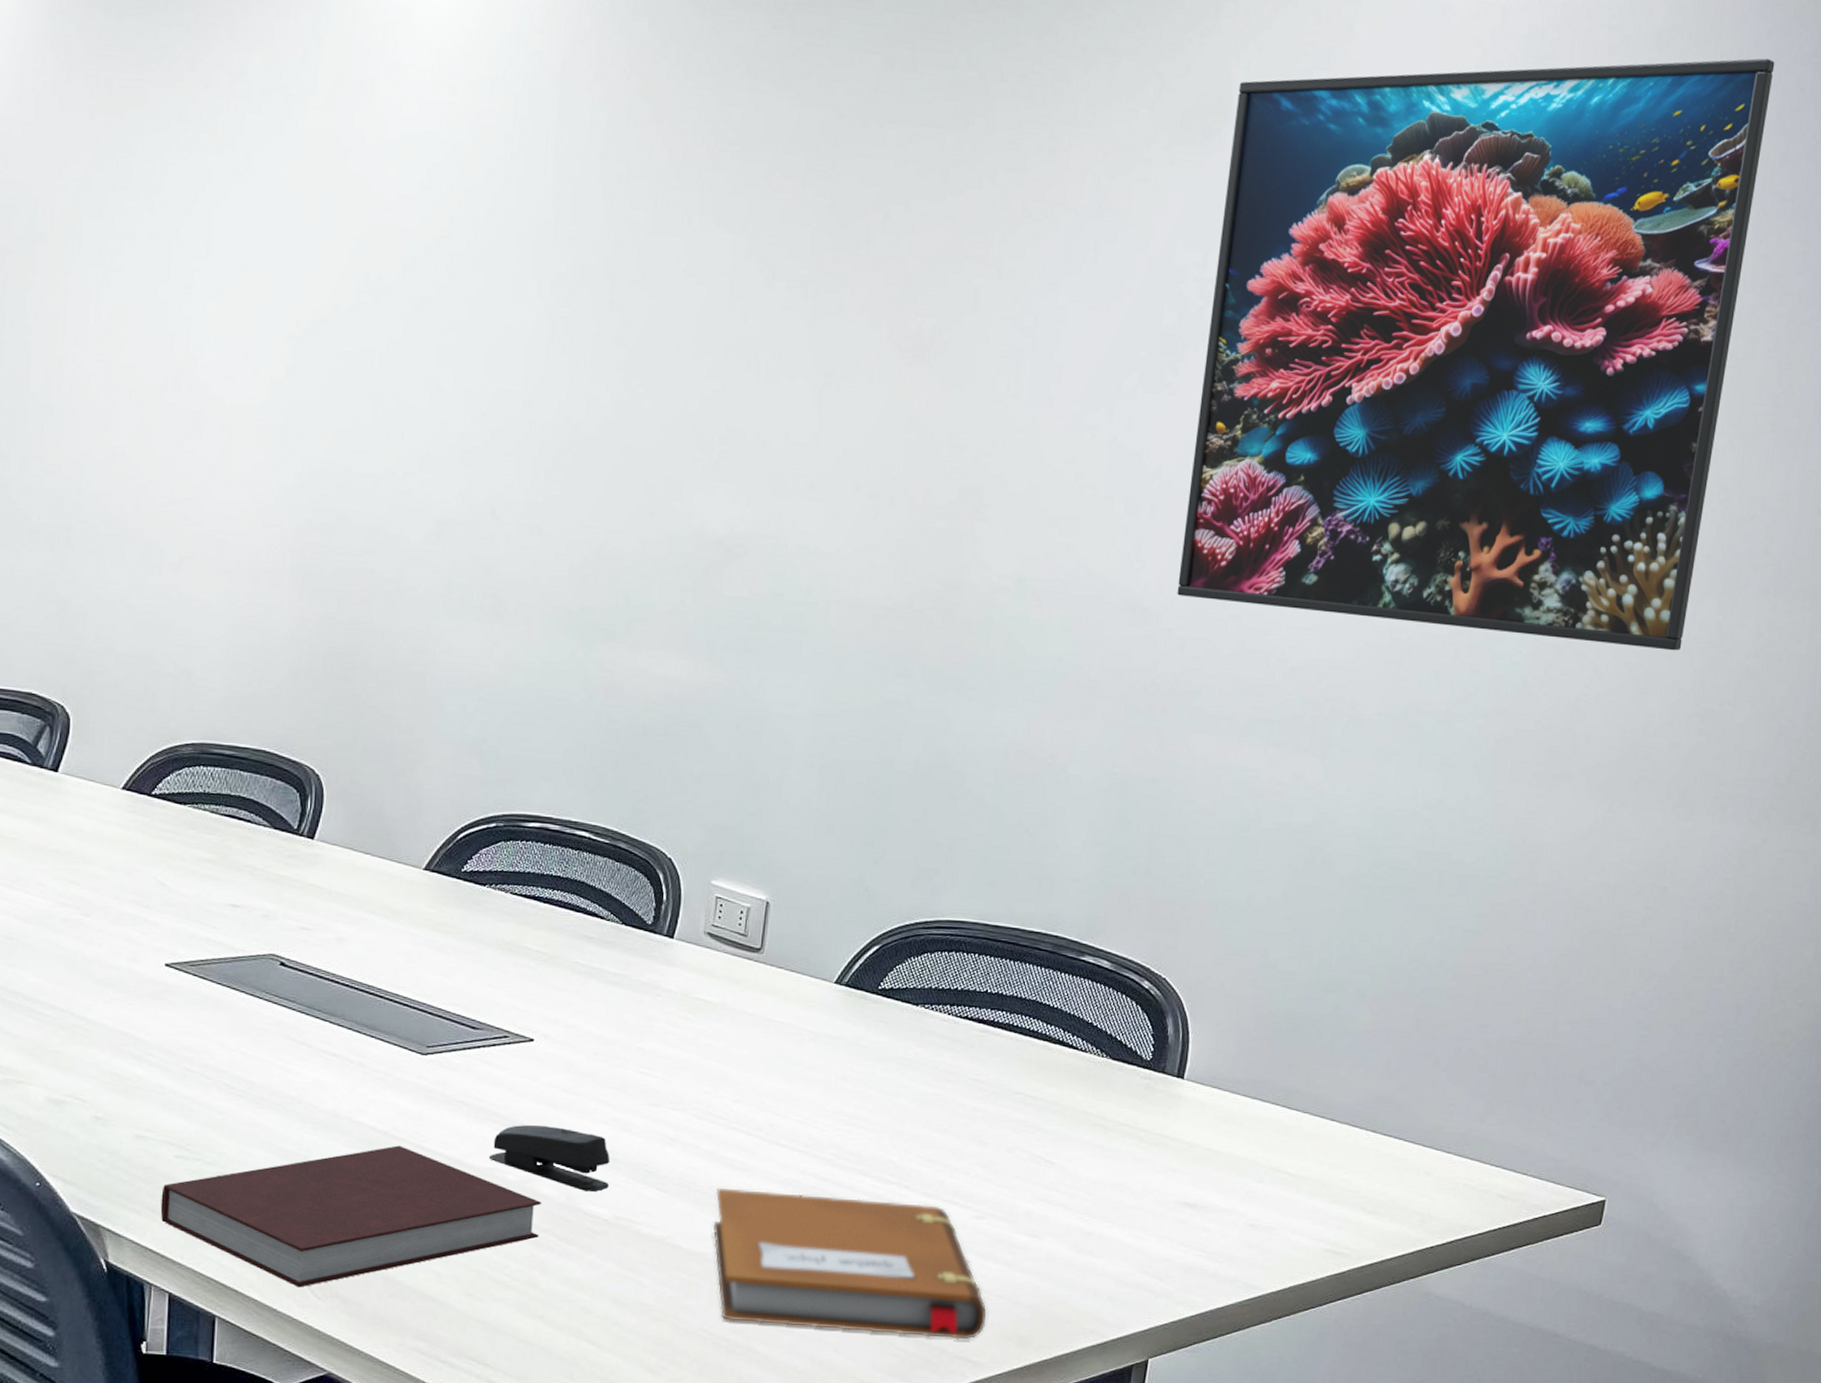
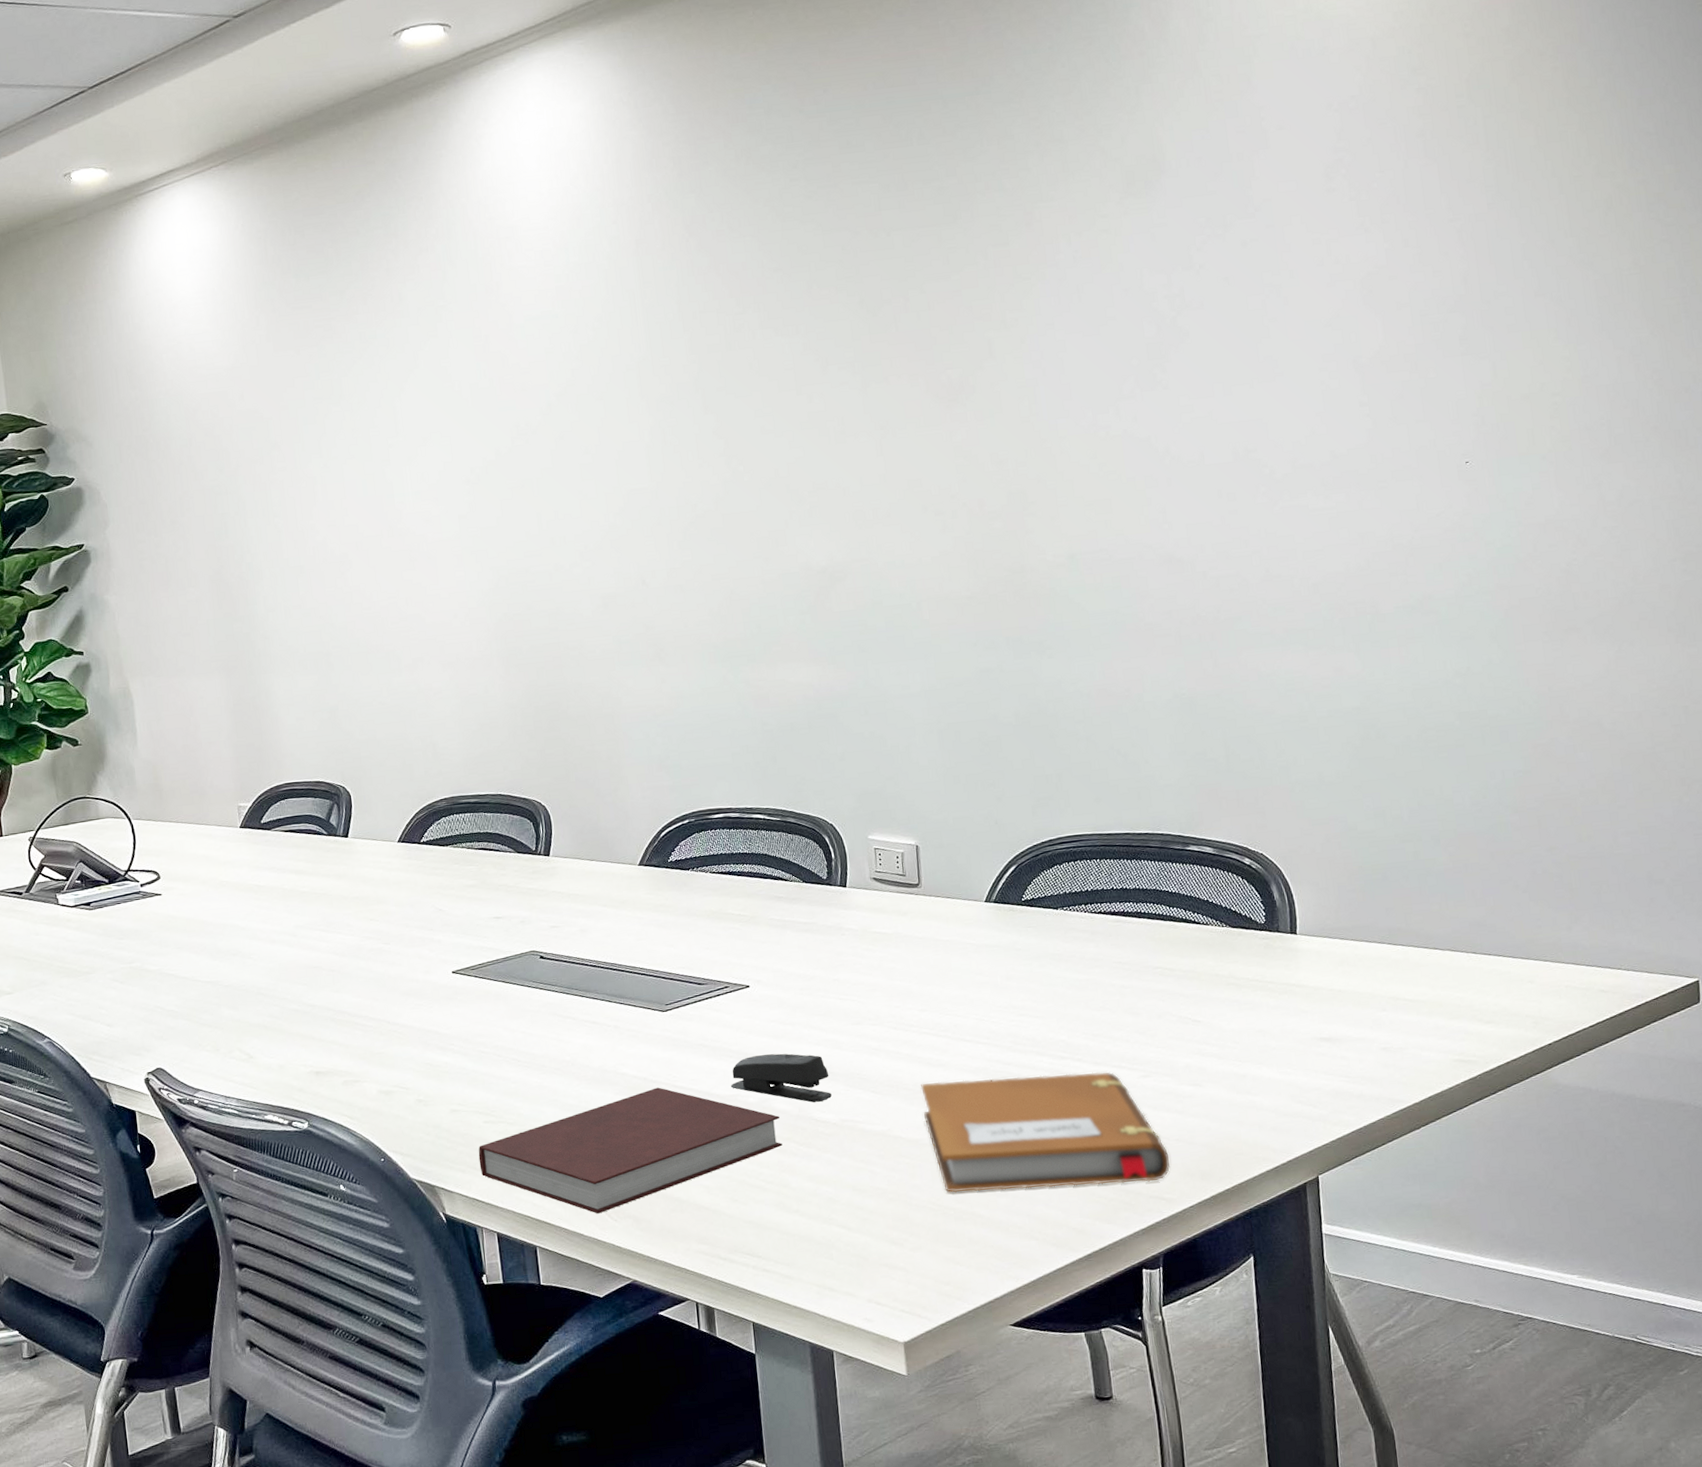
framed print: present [1177,58,1775,651] -> none [1167,29,1651,544]

